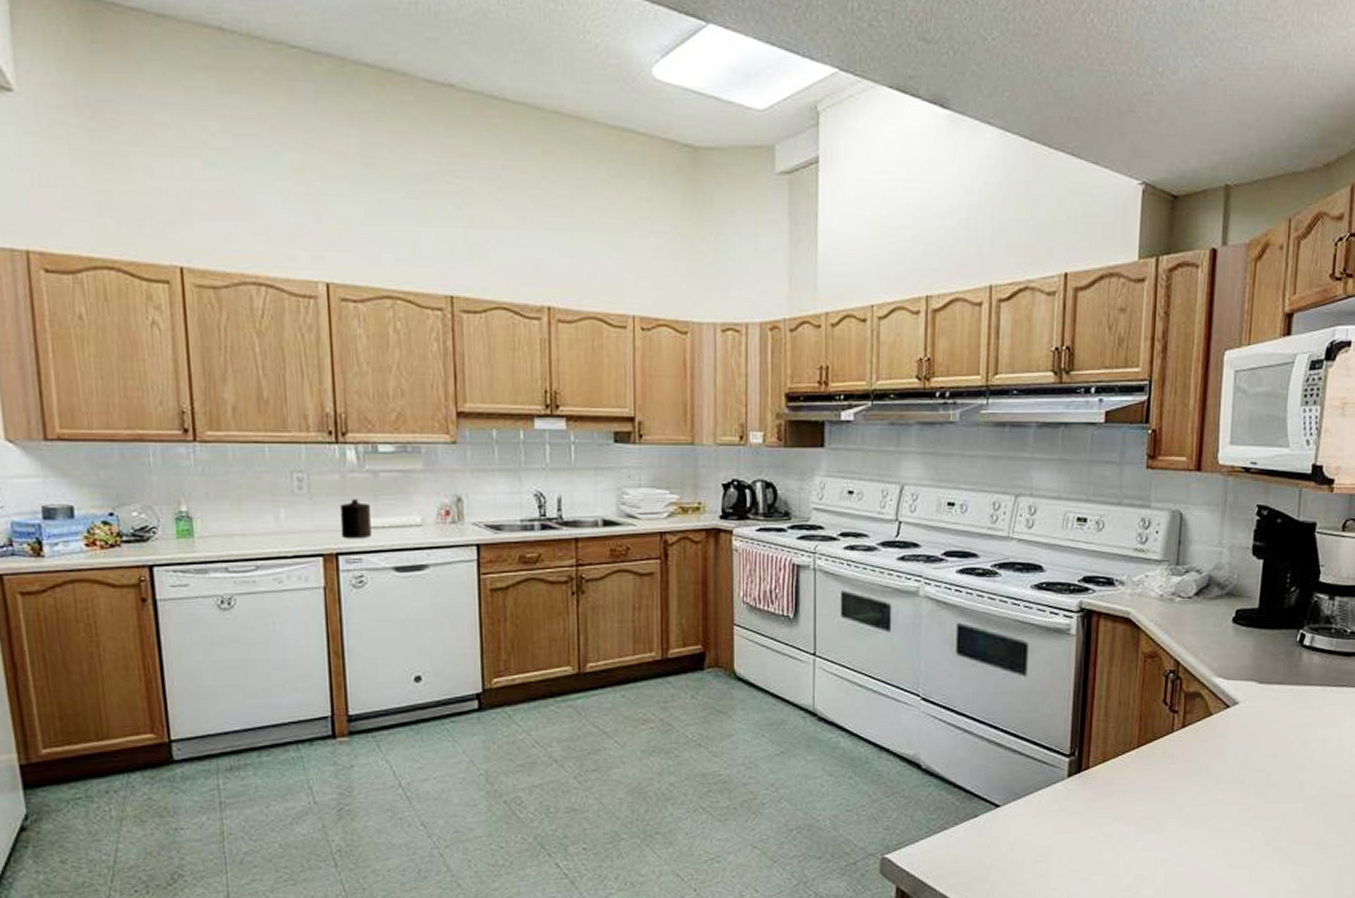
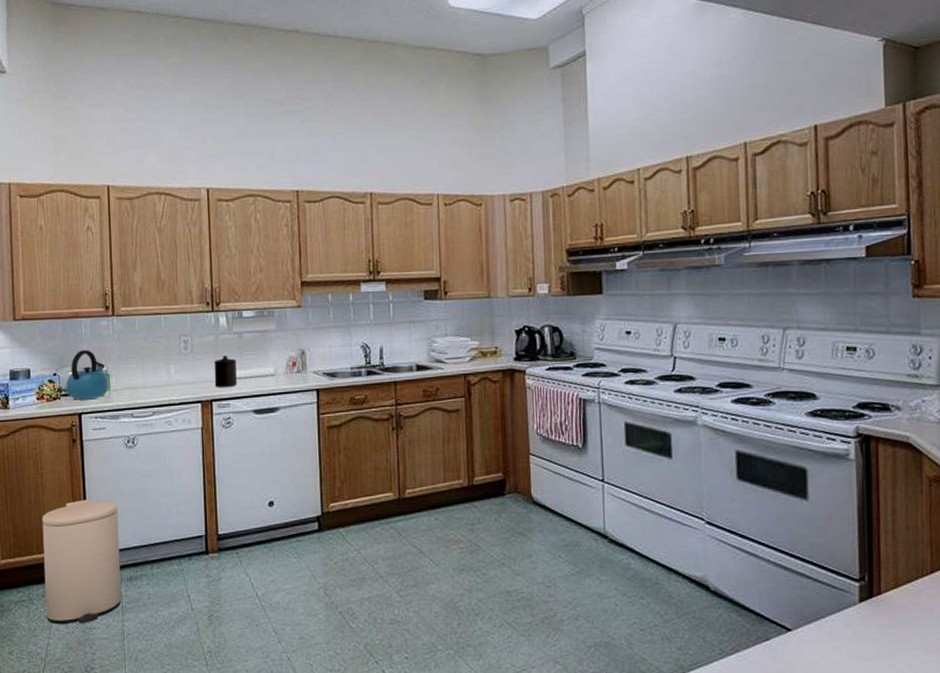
pedal bin: none [100,673,219,825] -> present [42,499,122,623]
kettle: none [128,484,192,548] -> present [66,350,109,400]

